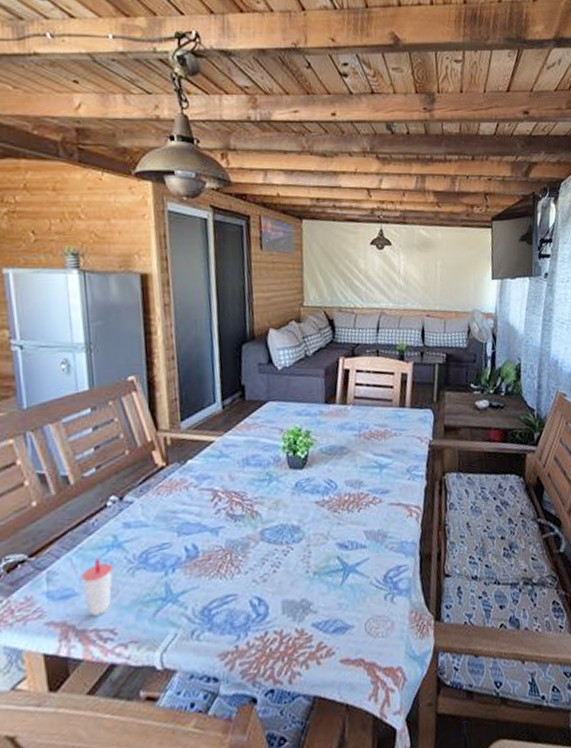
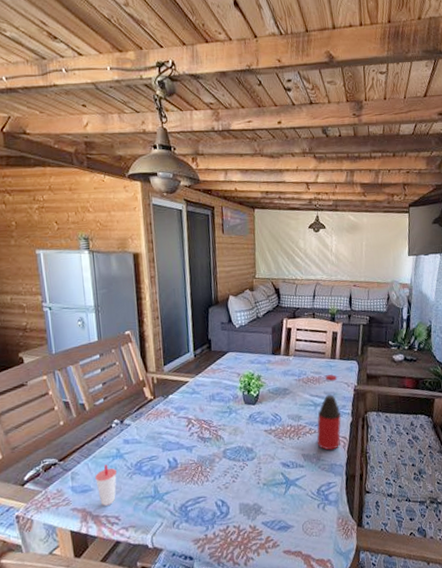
bottle: none [382,427,413,524] -> present [316,374,341,450]

